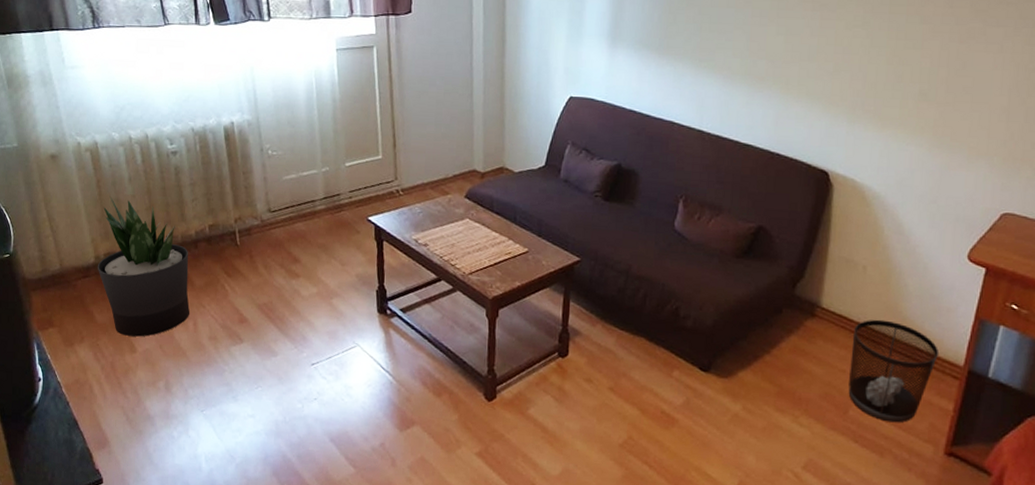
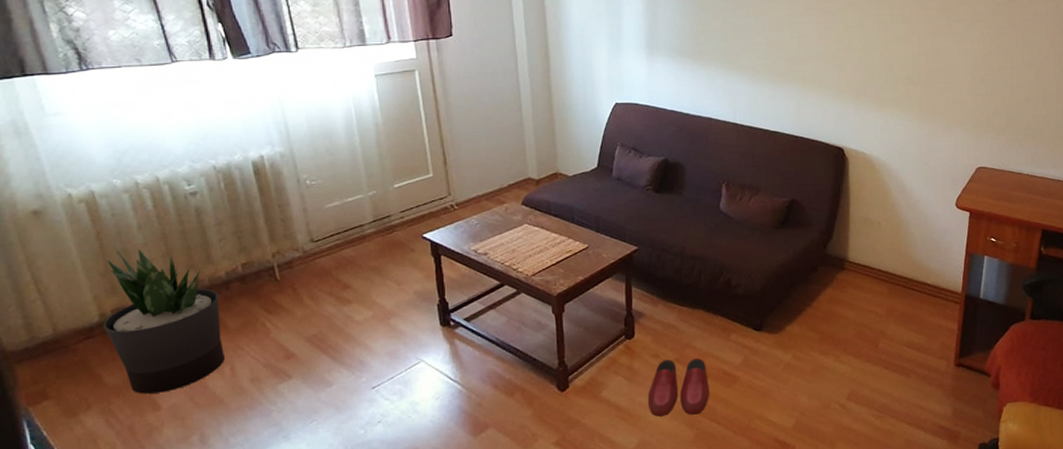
slippers: none [576,386,644,453] -> present [647,358,709,417]
waste bin: present [848,319,940,423] -> none [876,264,943,348]

